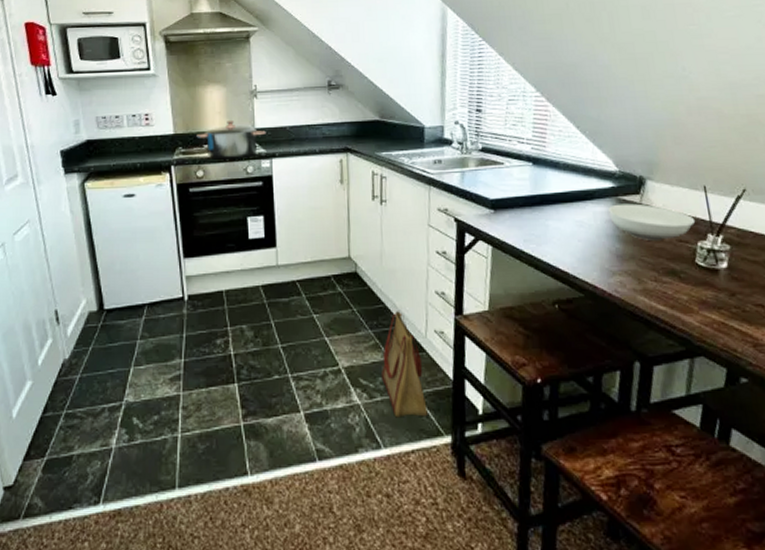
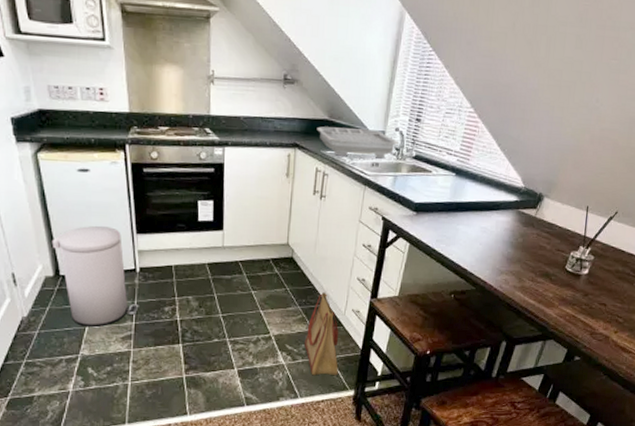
pedal bin: none [96,251,188,368] -> present [51,225,139,328]
cooking pot: present [196,119,266,160] -> none [152,103,221,144]
dish rack: none [368,126,460,156] -> present [316,126,398,159]
bowl: present [608,203,696,240] -> none [508,215,574,248]

